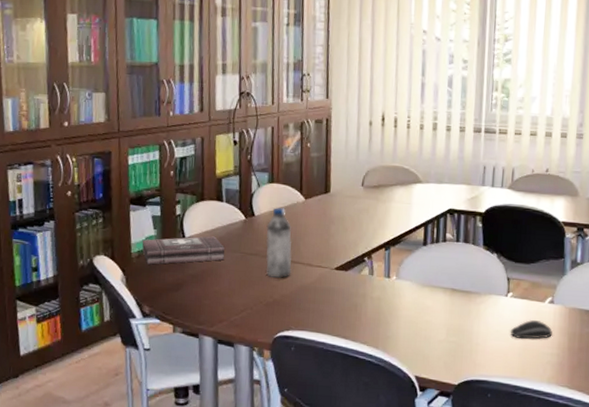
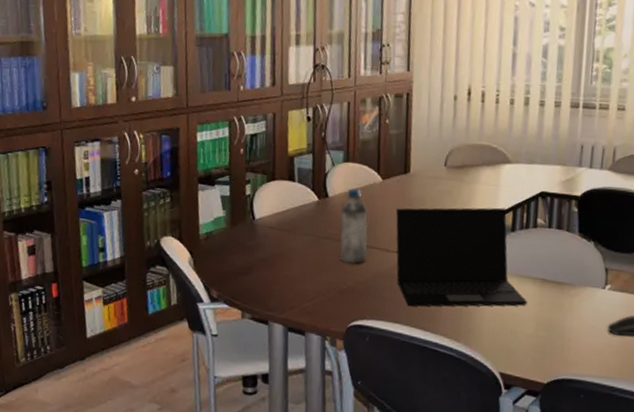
first aid kit: present [142,236,225,265] -> none [210,217,297,247]
laptop: none [317,223,439,317] -> present [395,207,528,307]

